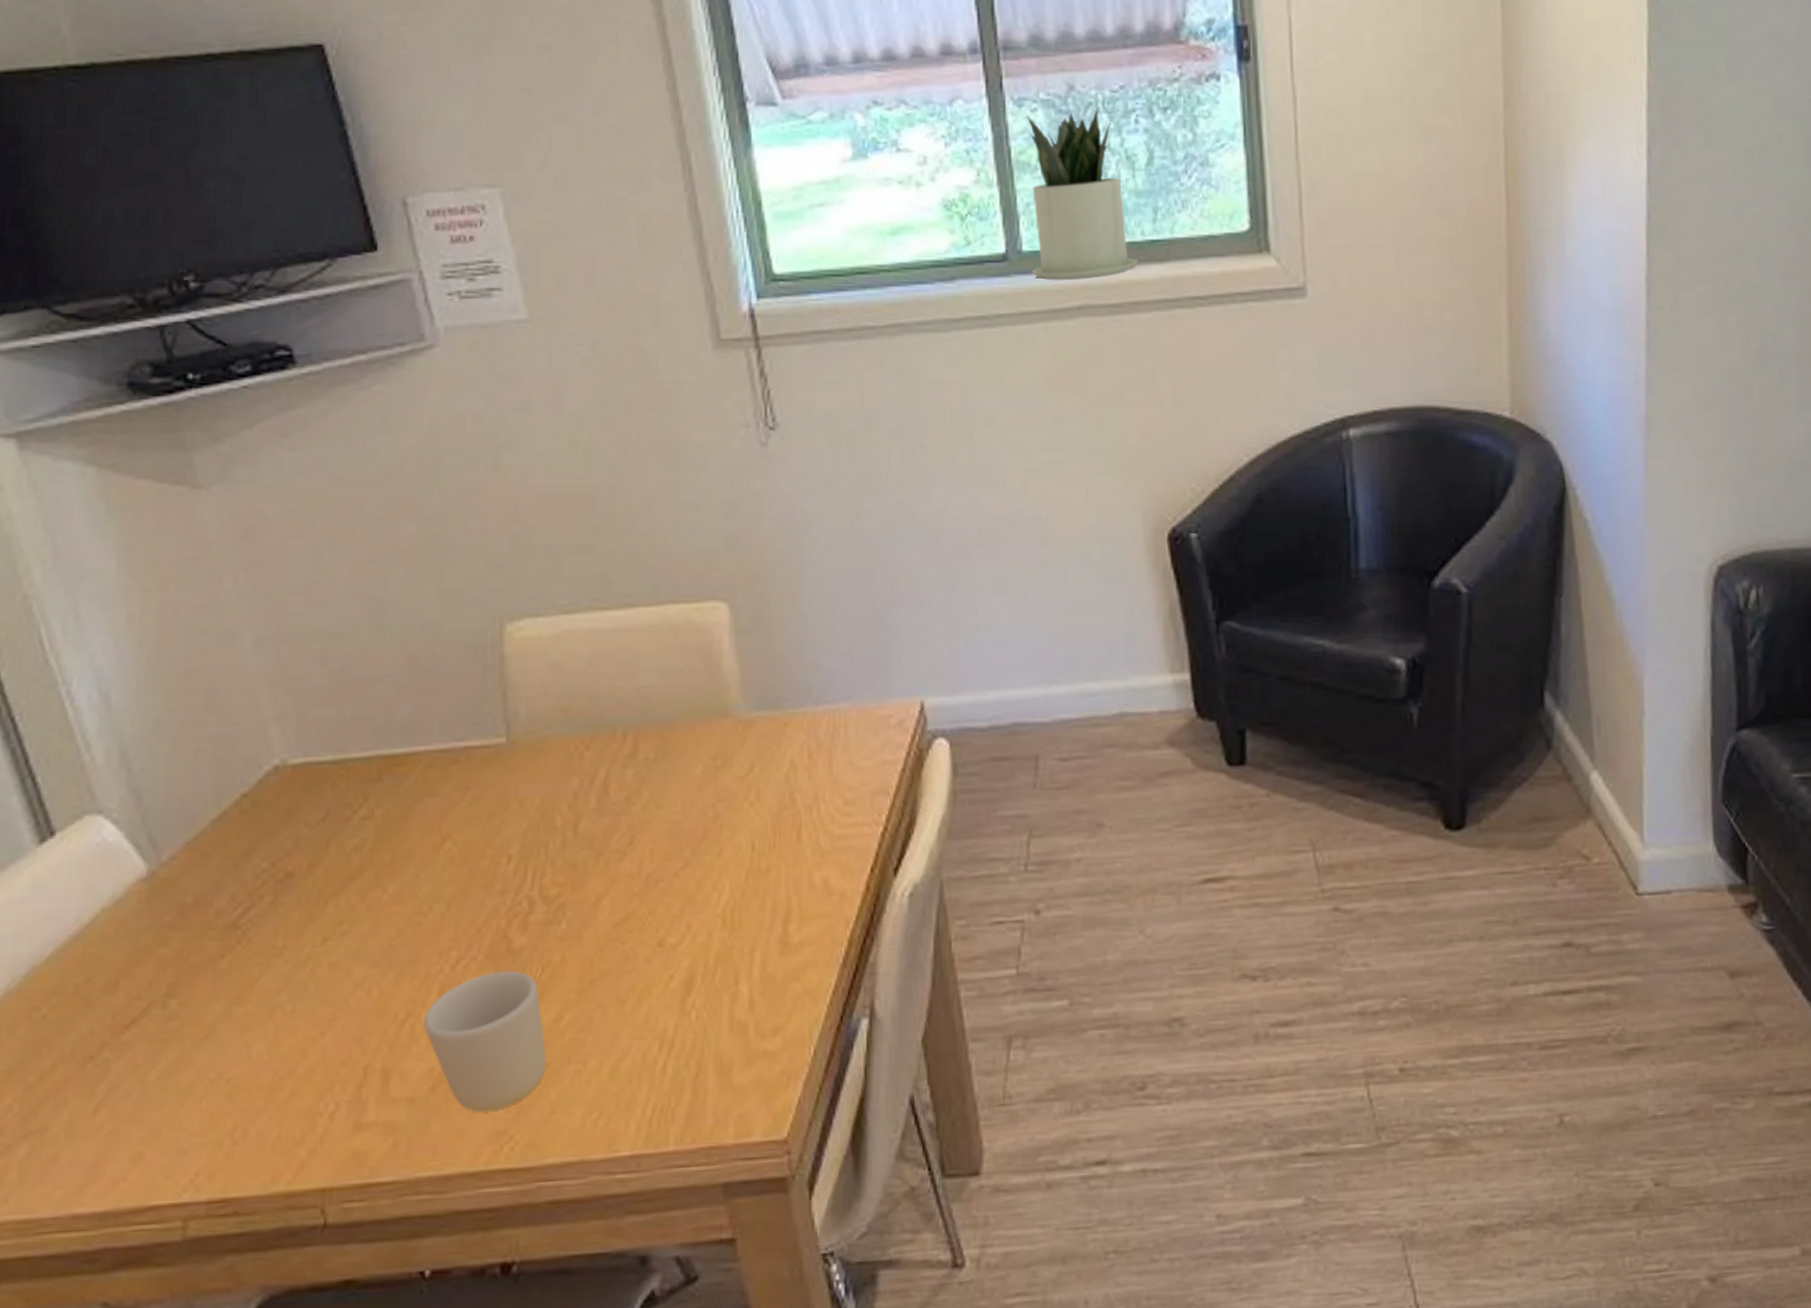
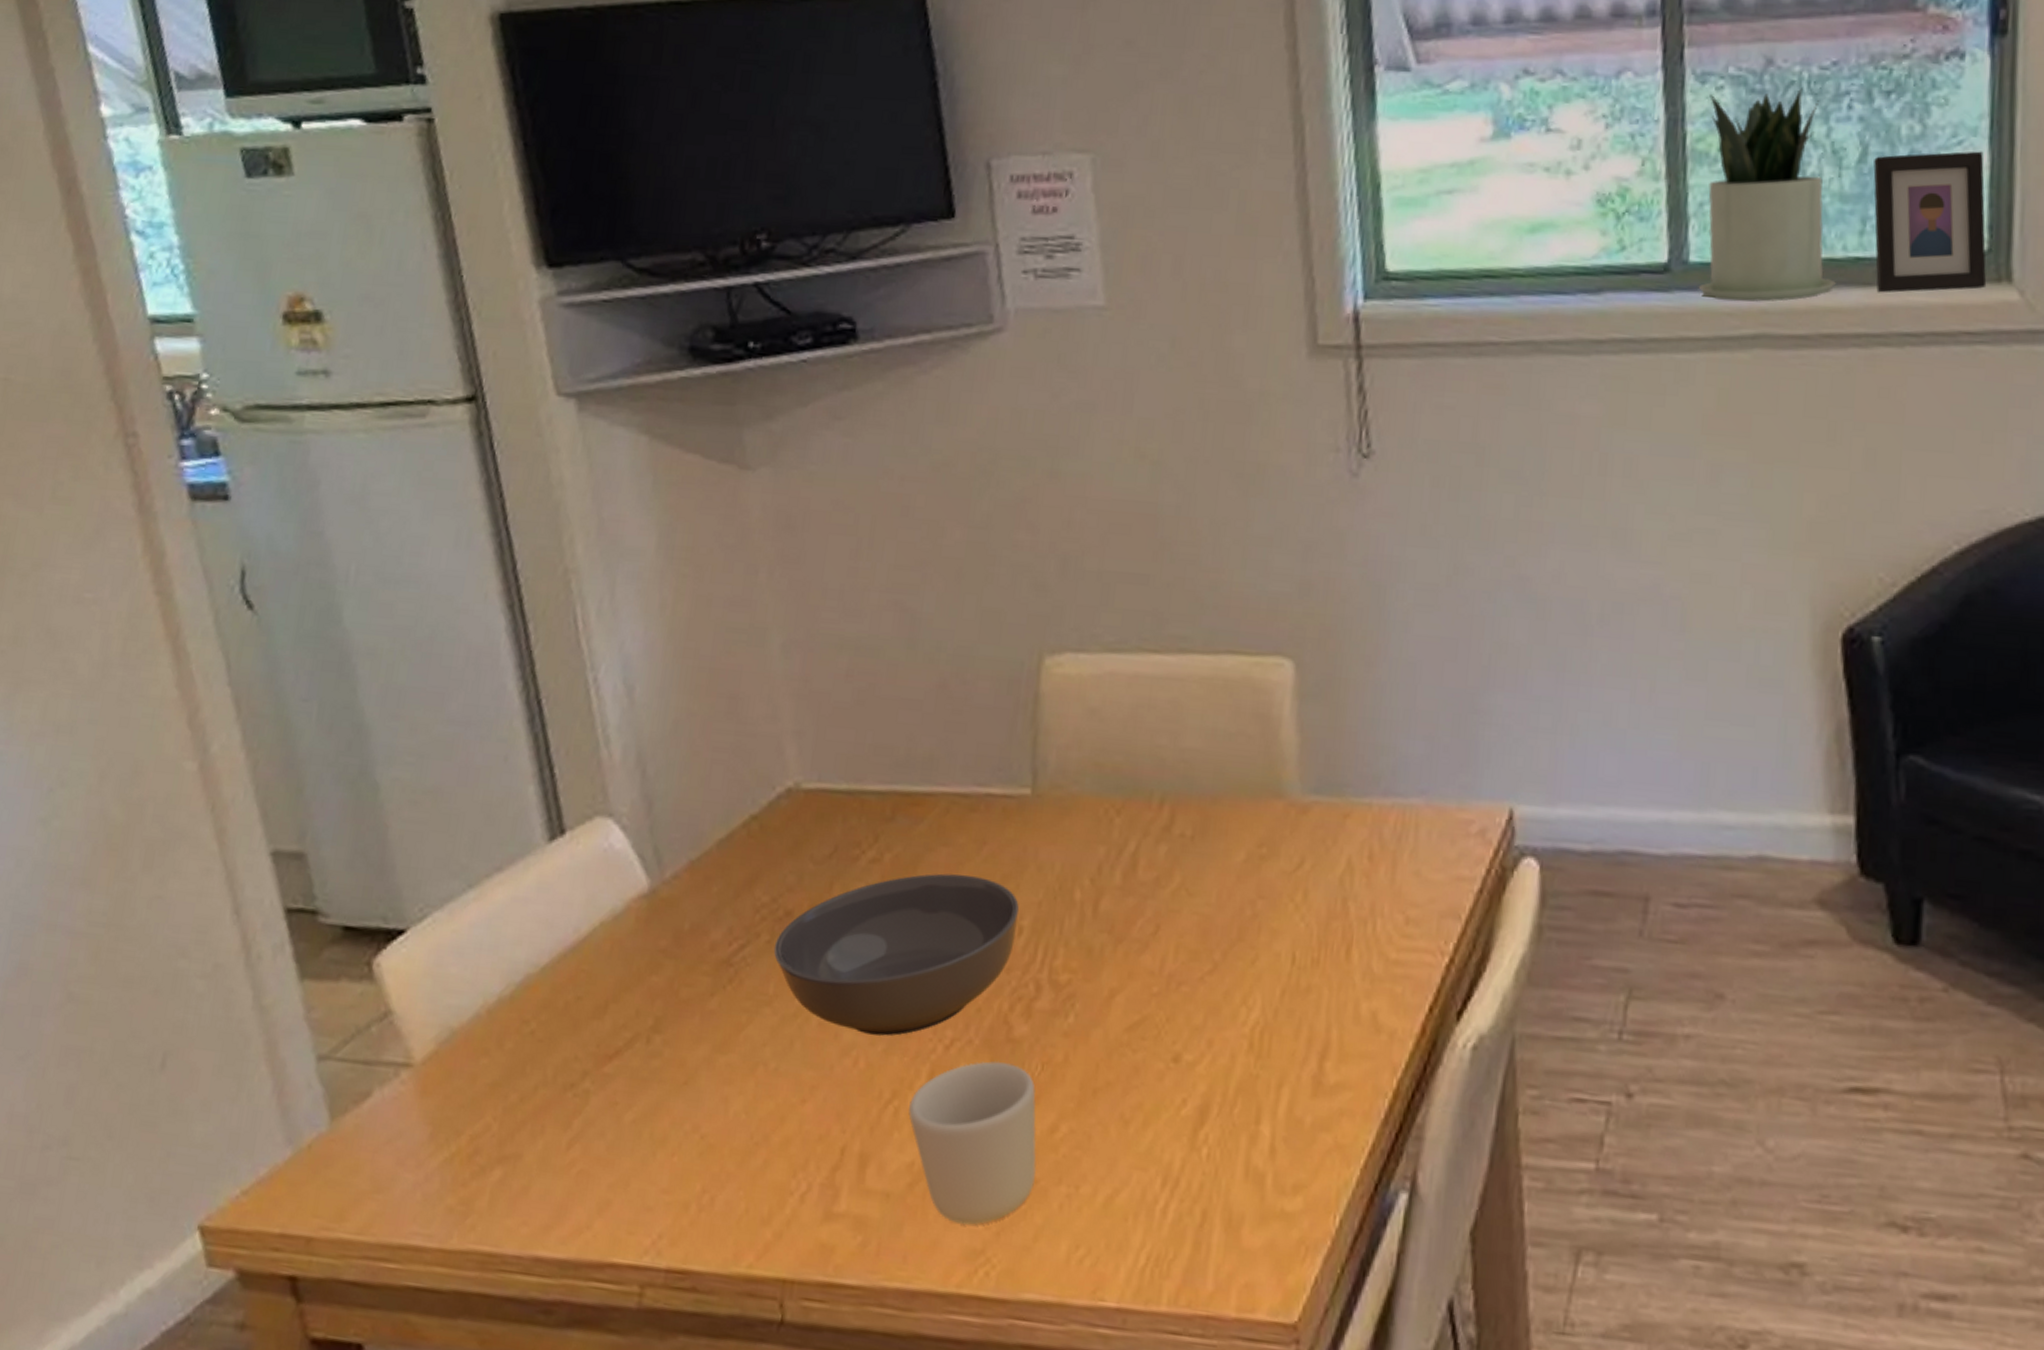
bowl: none [278,818,506,967] -> present [773,873,1019,1036]
picture frame: none [1159,152,1252,267] -> present [1873,151,1987,293]

